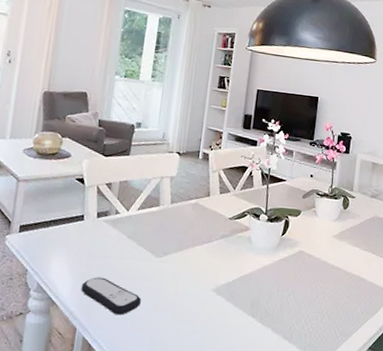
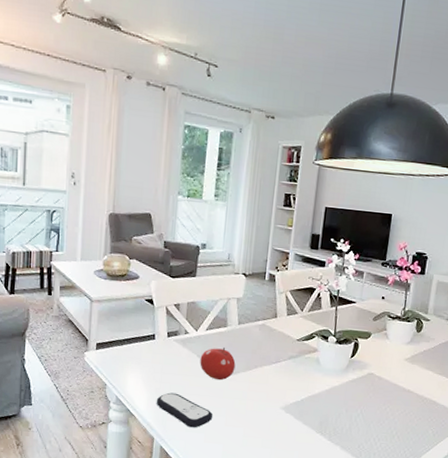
fruit: none [130,226,167,262] -> present [200,346,236,380]

